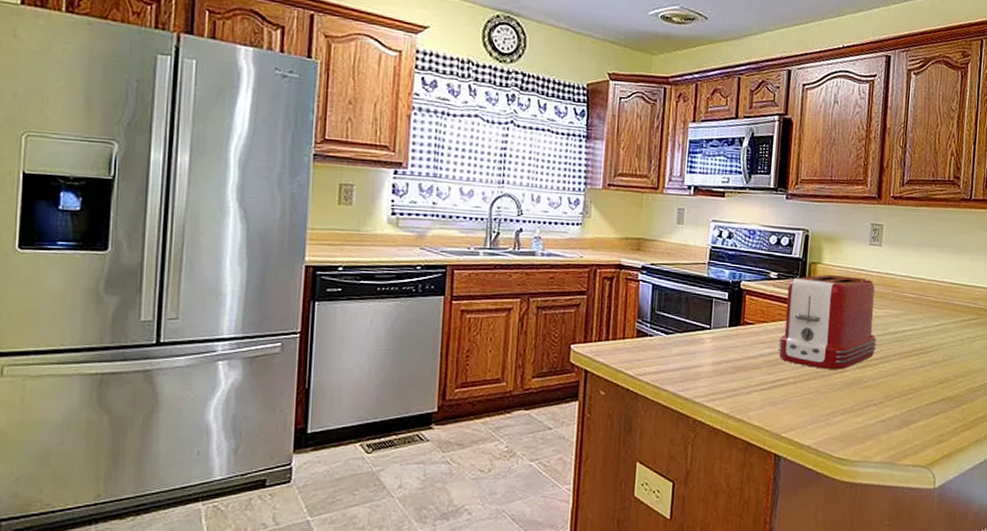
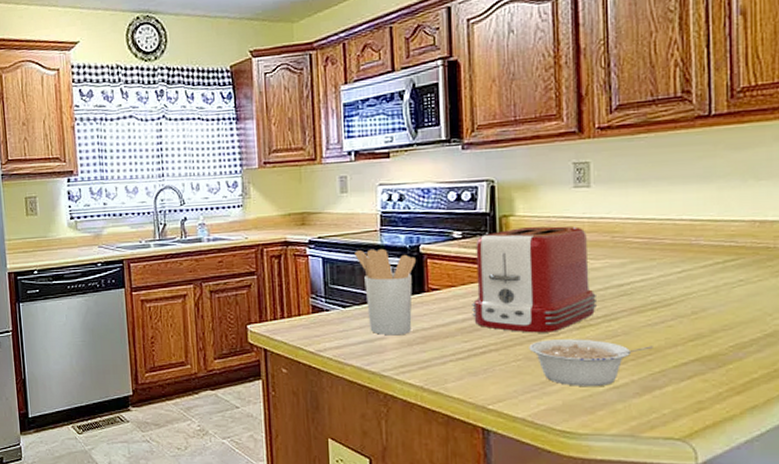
utensil holder: none [682,280,736,364] -> present [354,248,416,336]
legume: none [820,376,913,419] -> present [529,339,653,386]

